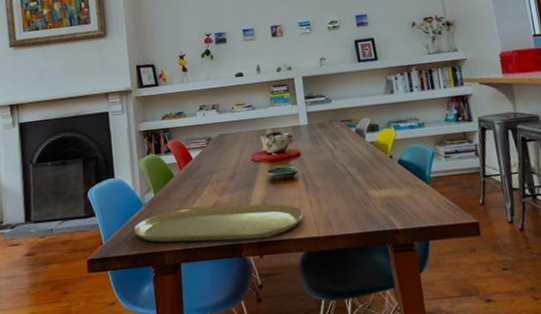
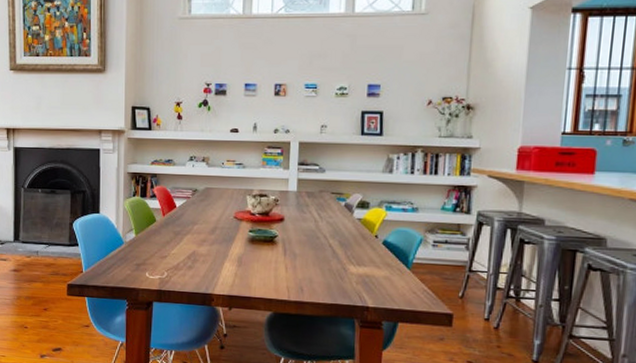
placemat: present [134,203,304,243] -> none [113,252,278,293]

